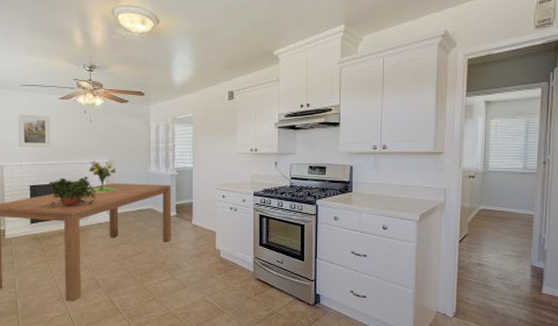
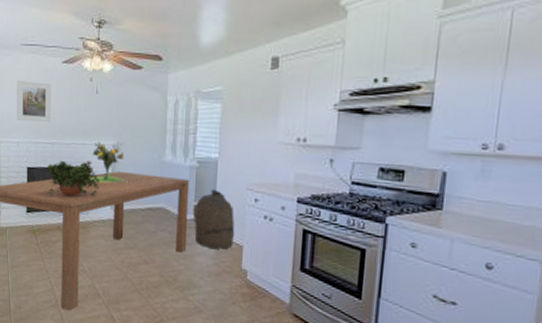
bag: none [177,190,209,236] -> present [194,189,235,249]

